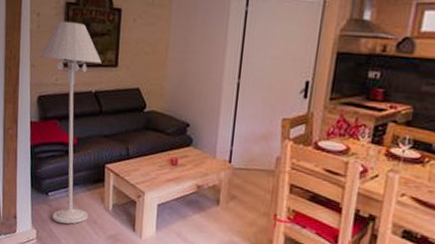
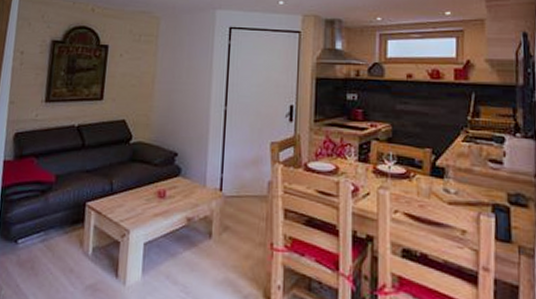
floor lamp: present [39,20,102,224] -> none [20,58,86,276]

